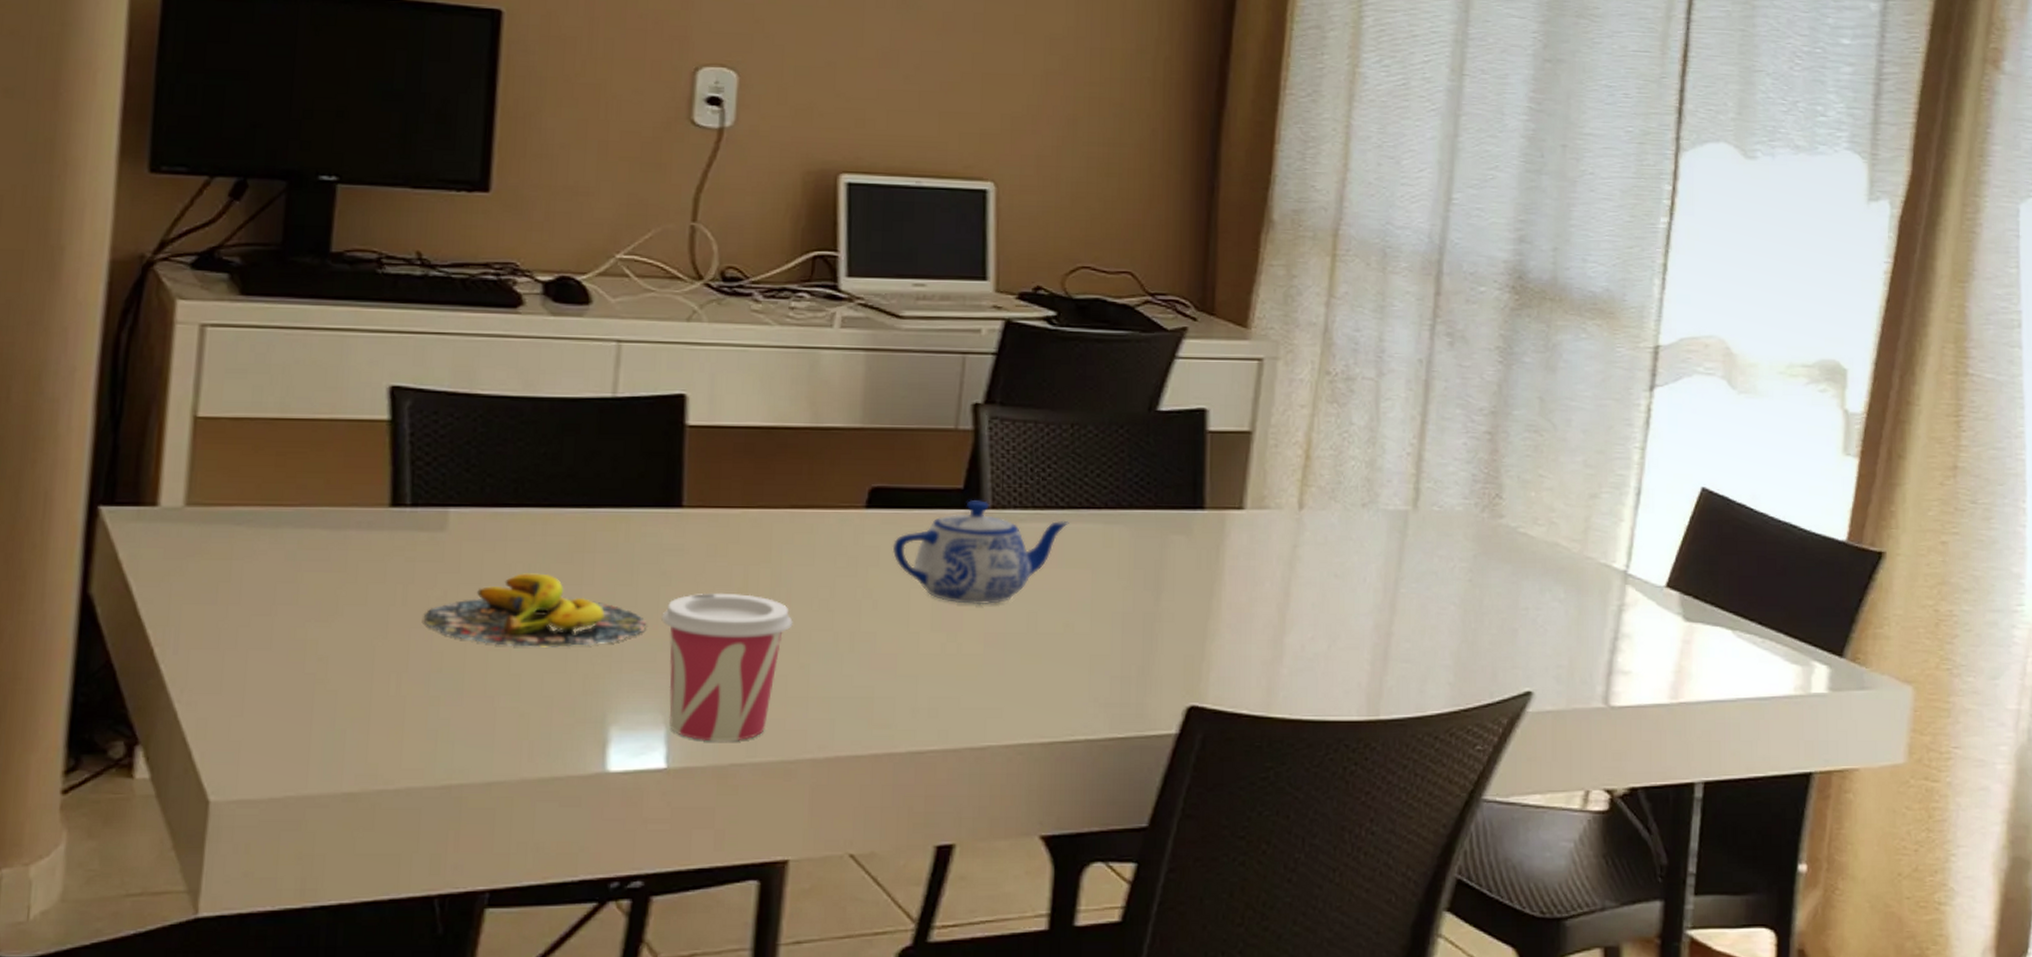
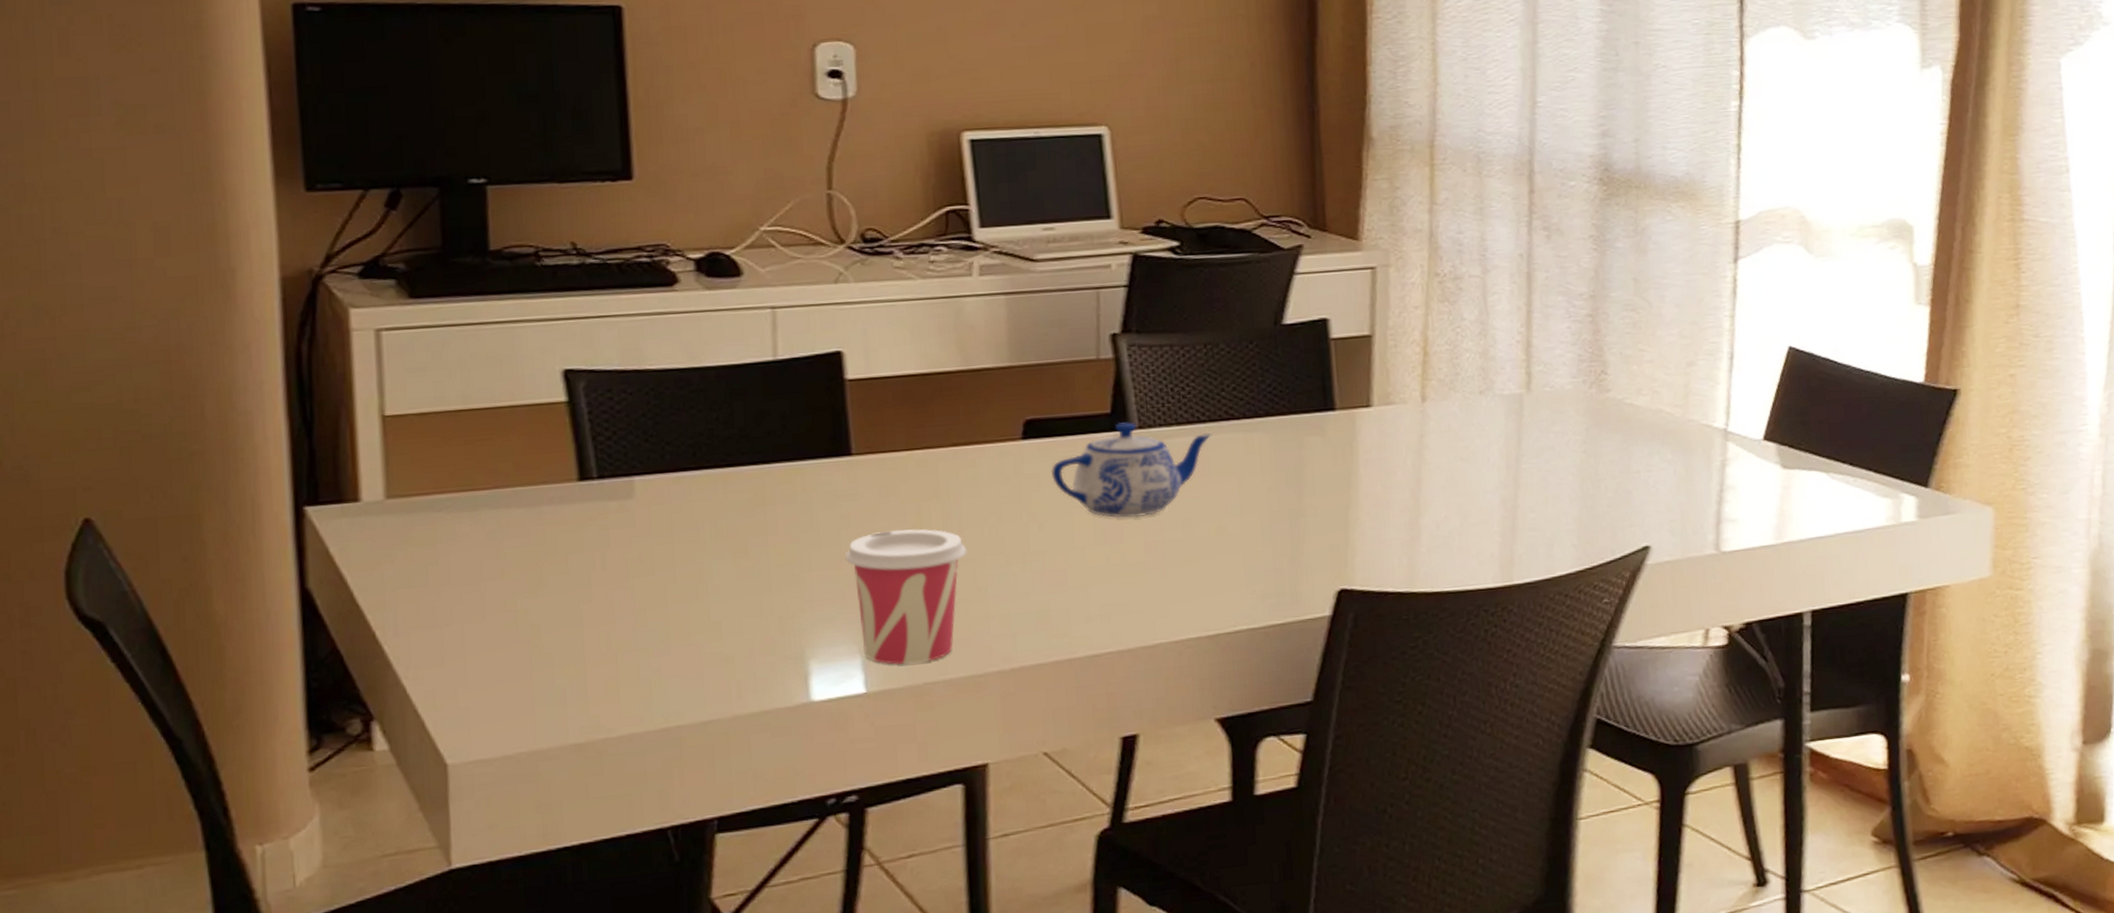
banana: present [423,573,647,647] -> none [623,528,832,598]

